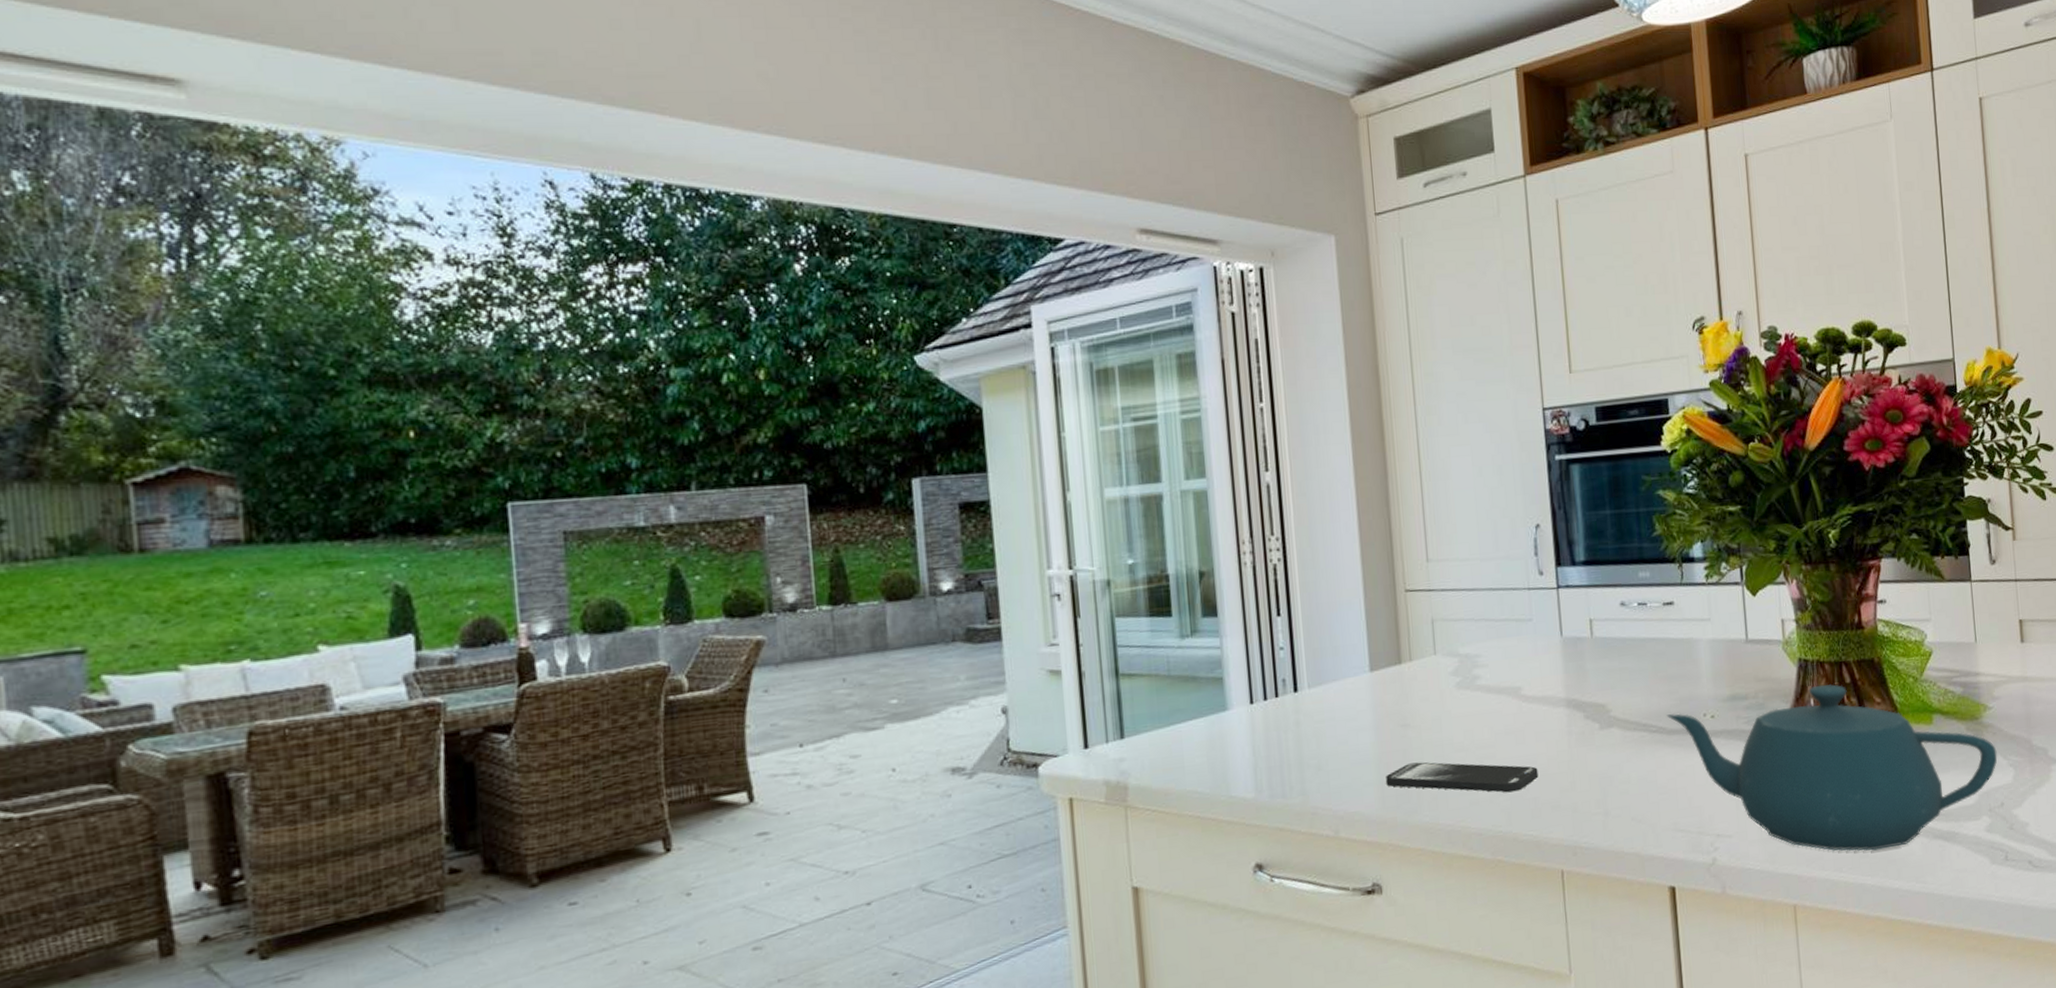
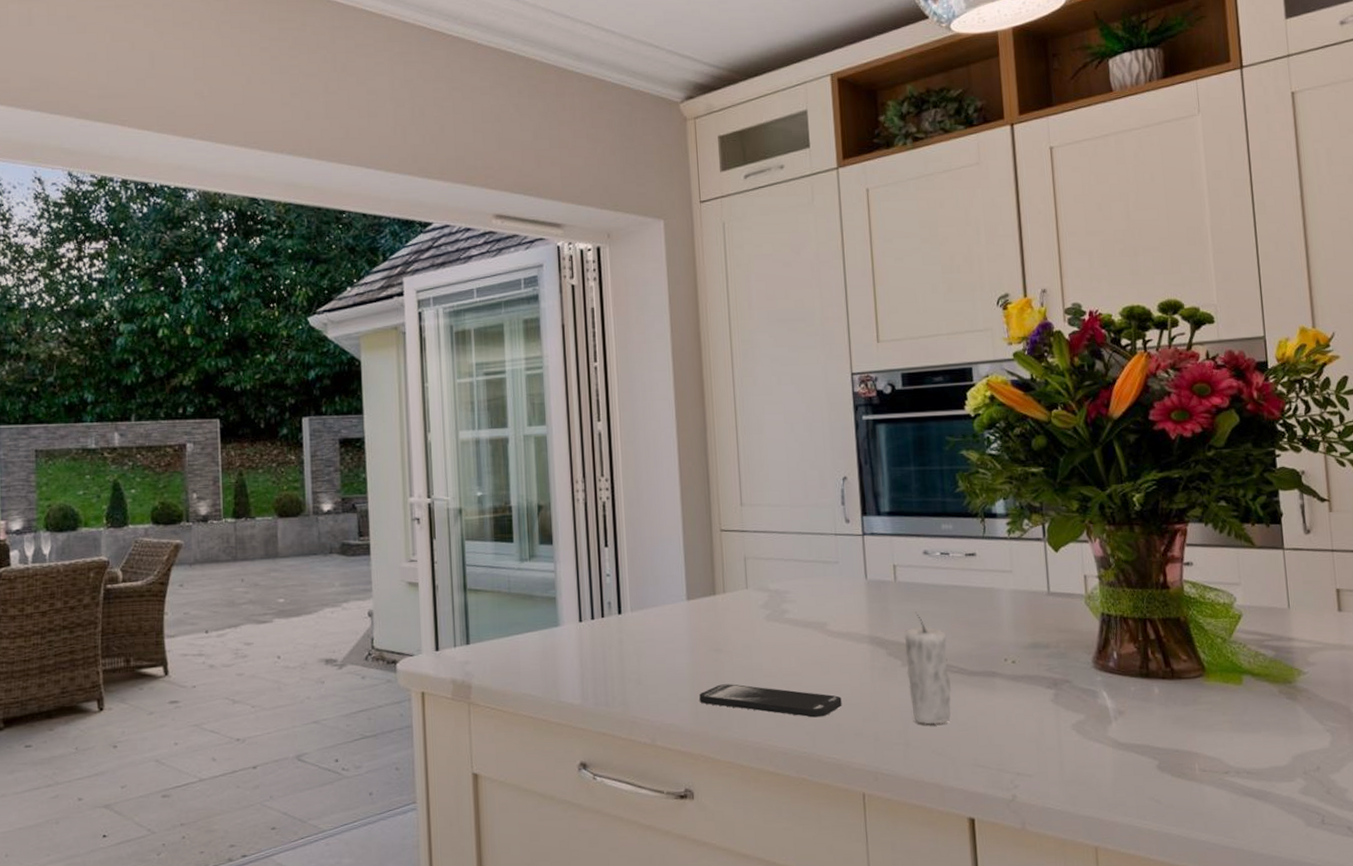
candle: none [1601,670,1651,791] -> present [904,612,952,725]
teapot: present [1666,684,1998,852] -> none [967,639,1313,802]

